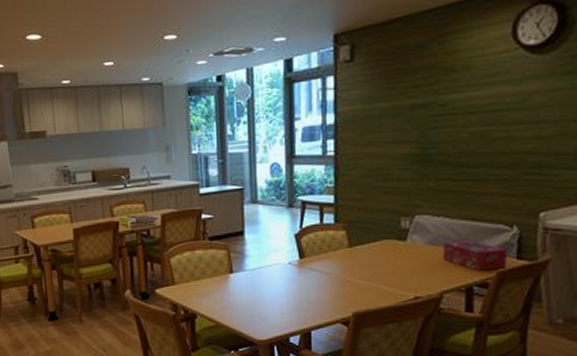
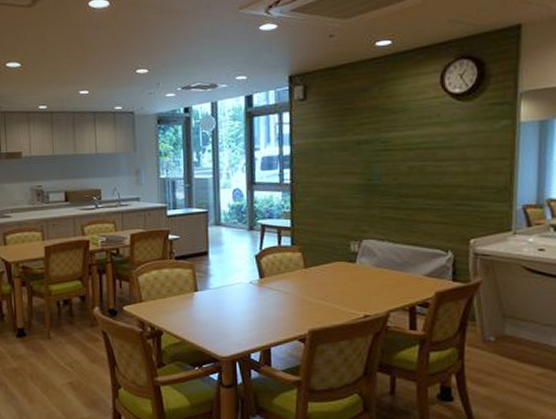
tissue box: present [443,240,508,271] -> none [388,263,444,292]

